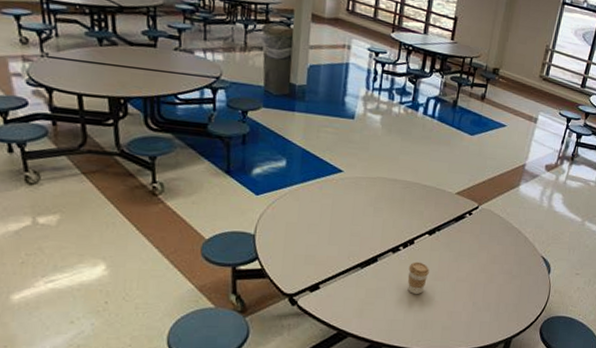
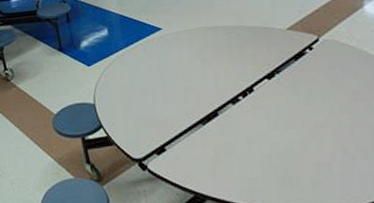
coffee cup: present [407,261,429,294] -> none [254,110,279,147]

